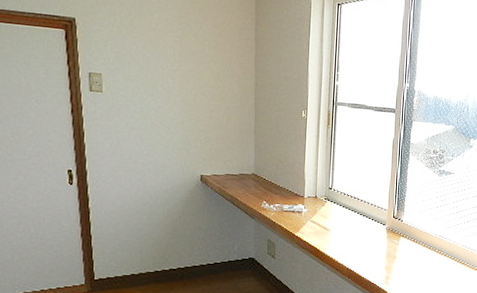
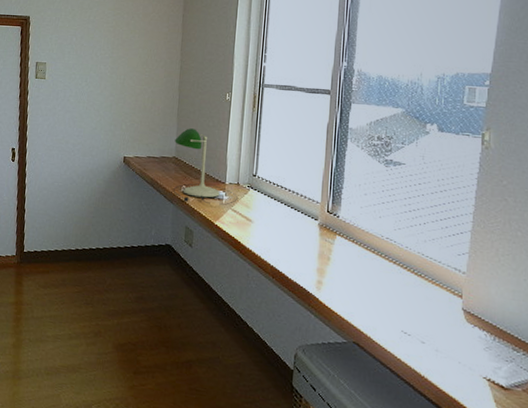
desk lamp: none [253,145,316,218] -> present [173,128,238,206]

